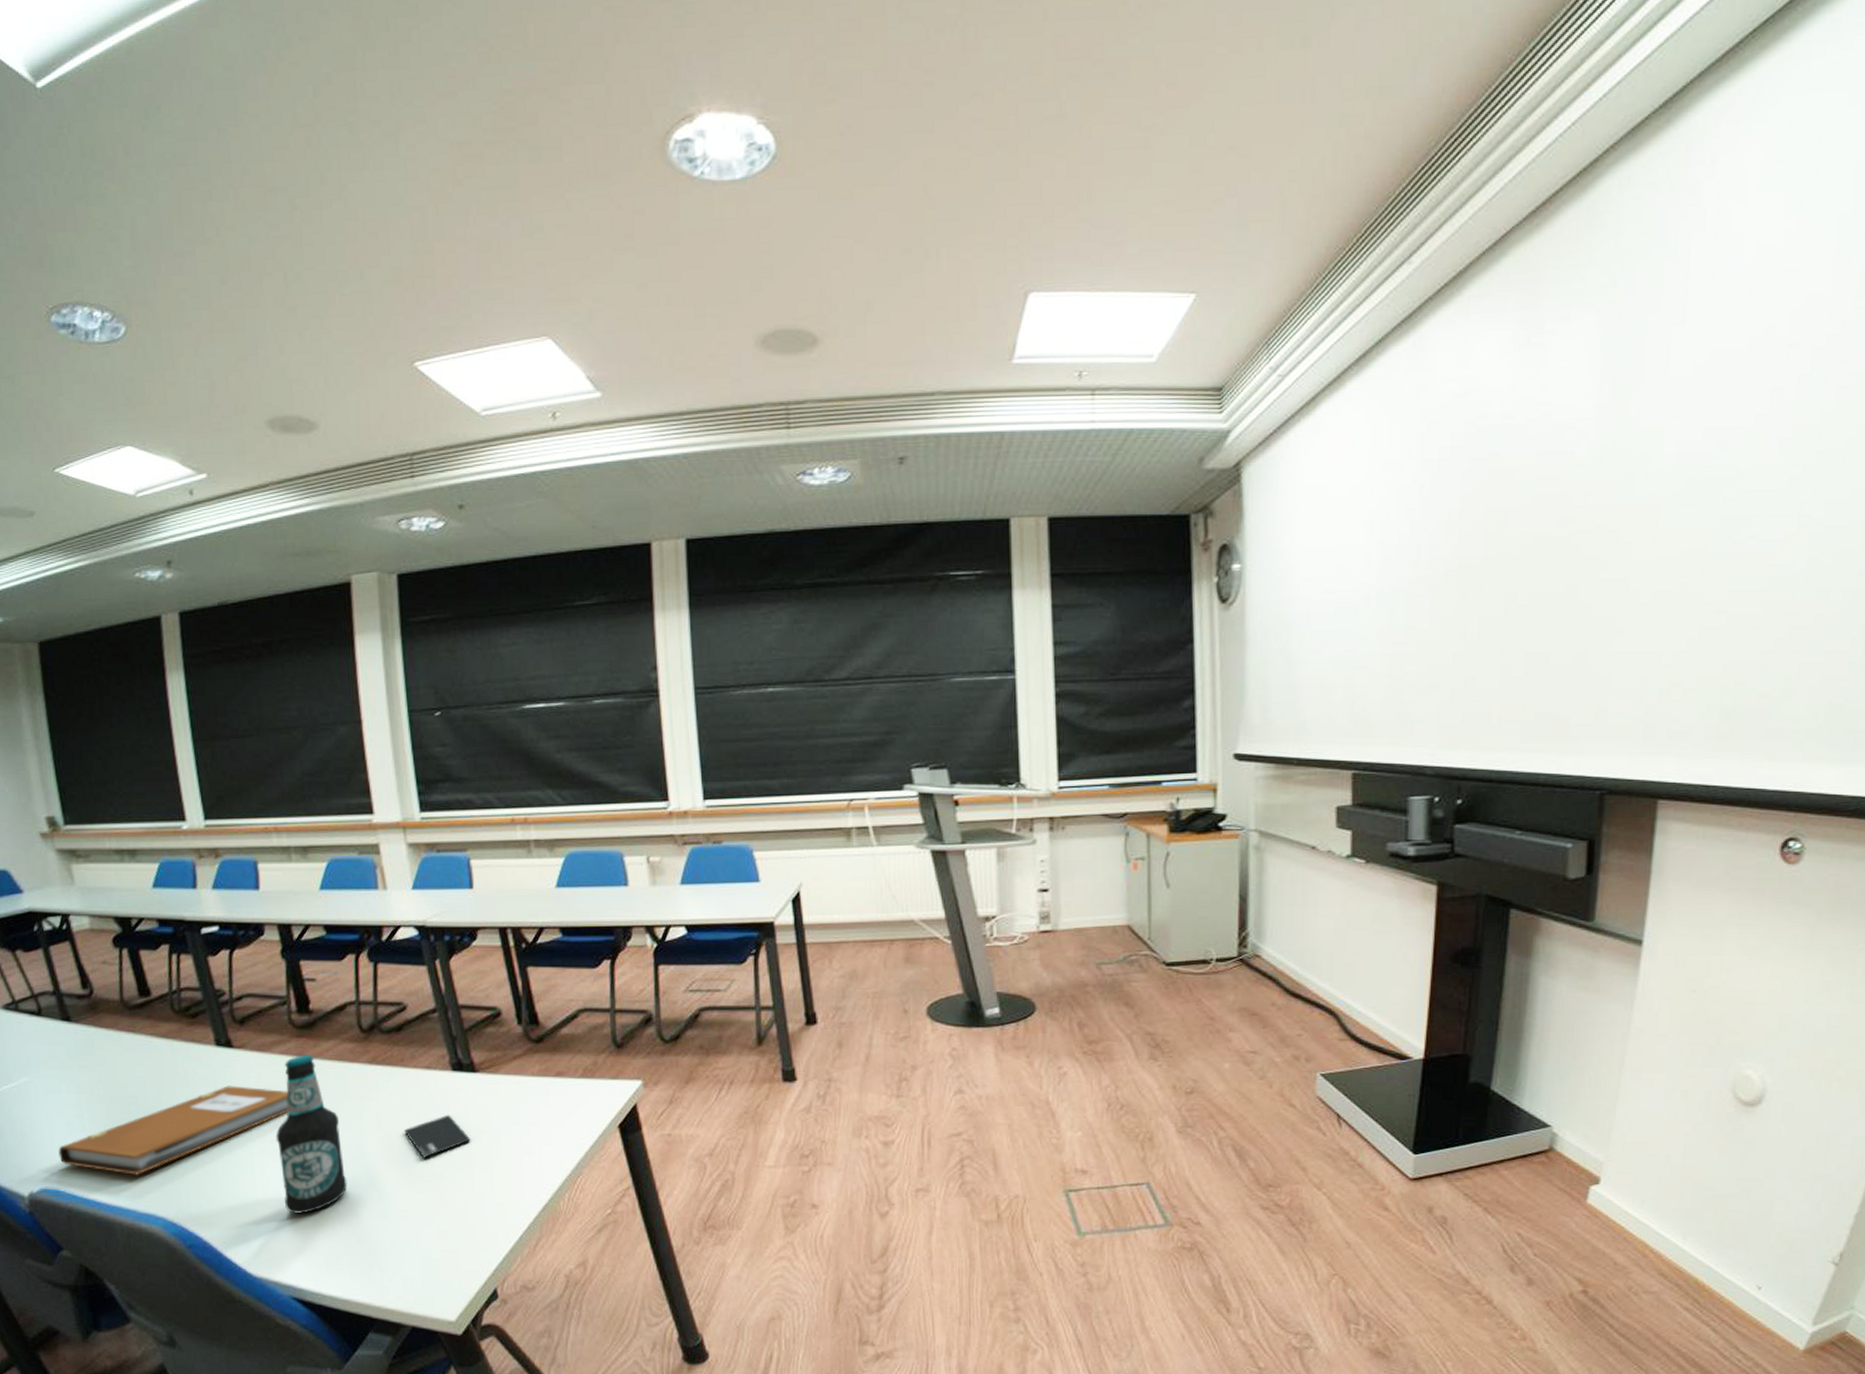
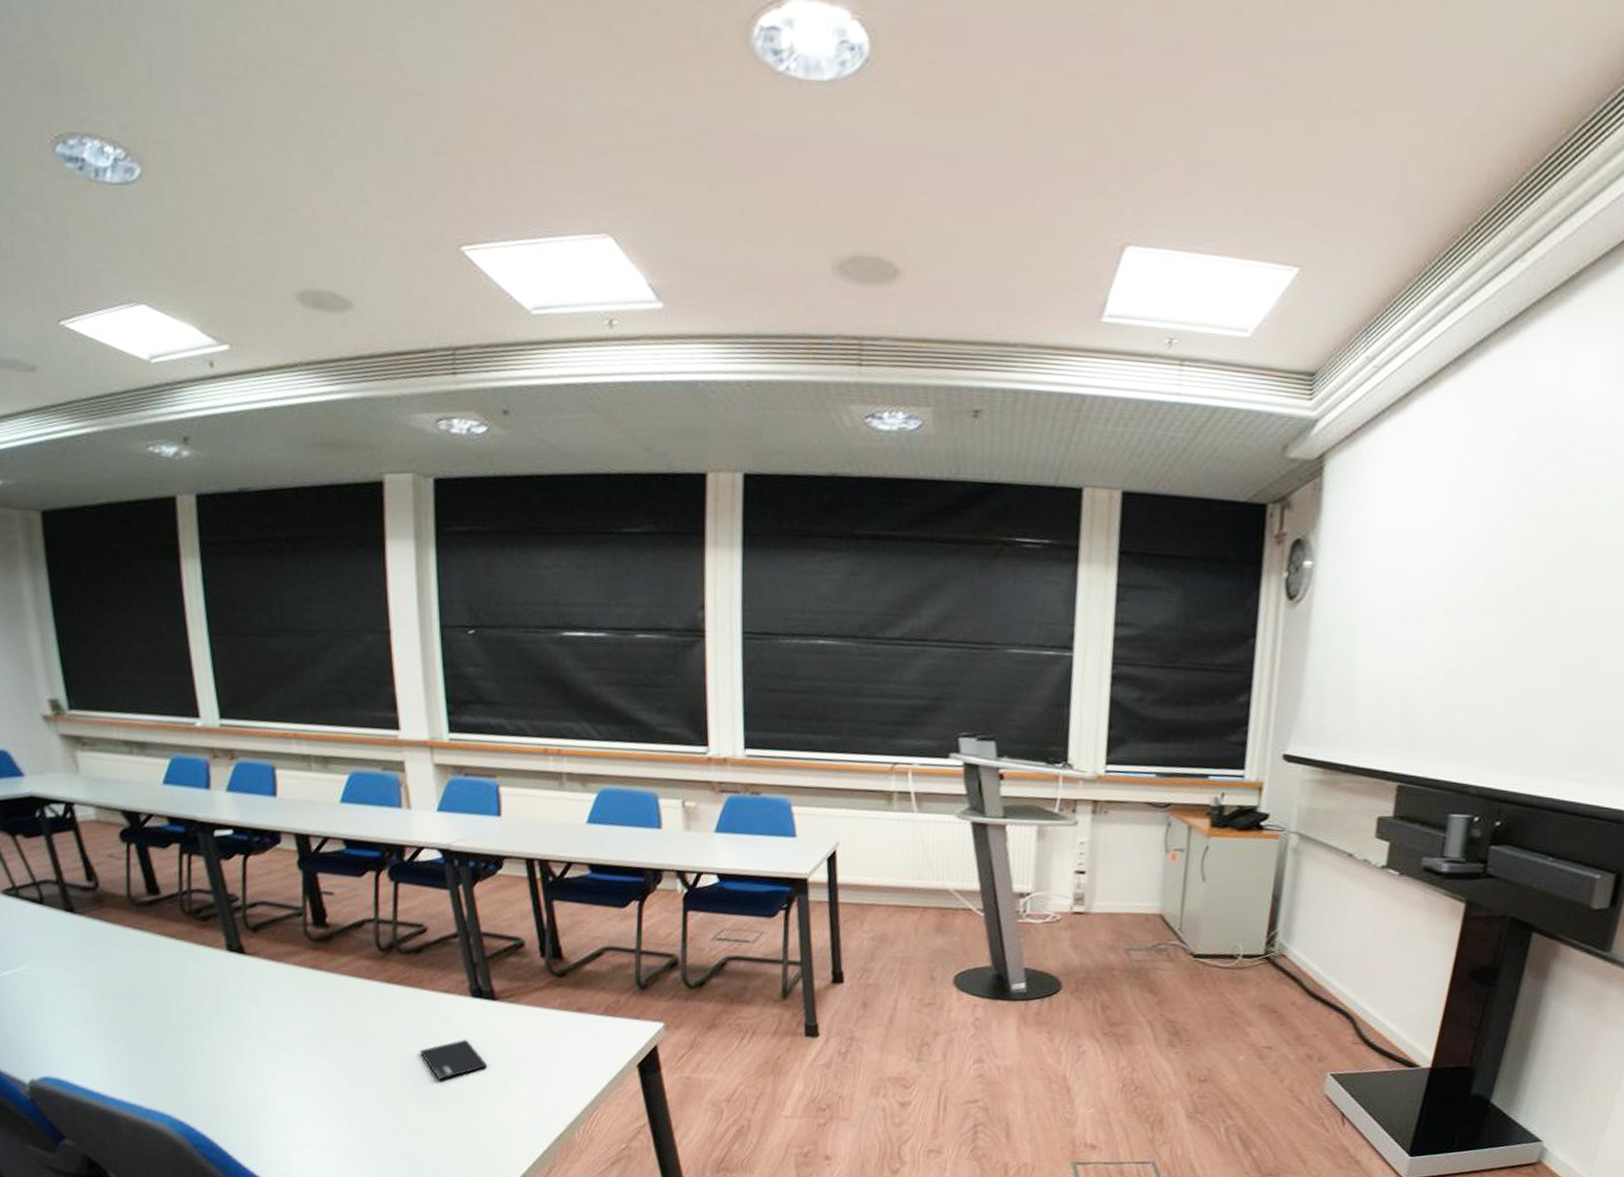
notebook: present [58,1085,288,1175] -> none [60,991,301,1072]
bottle: present [275,1055,348,1214] -> none [287,967,360,1124]

